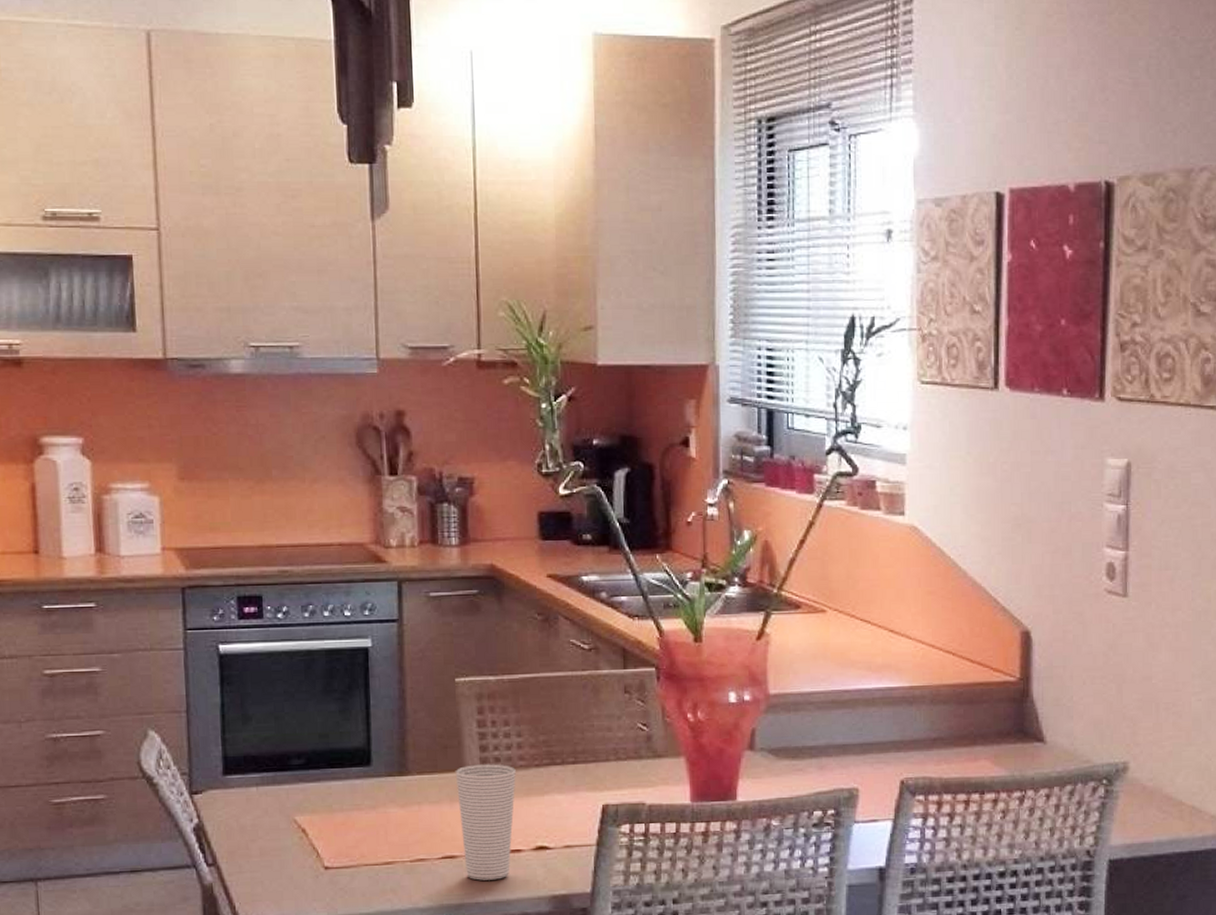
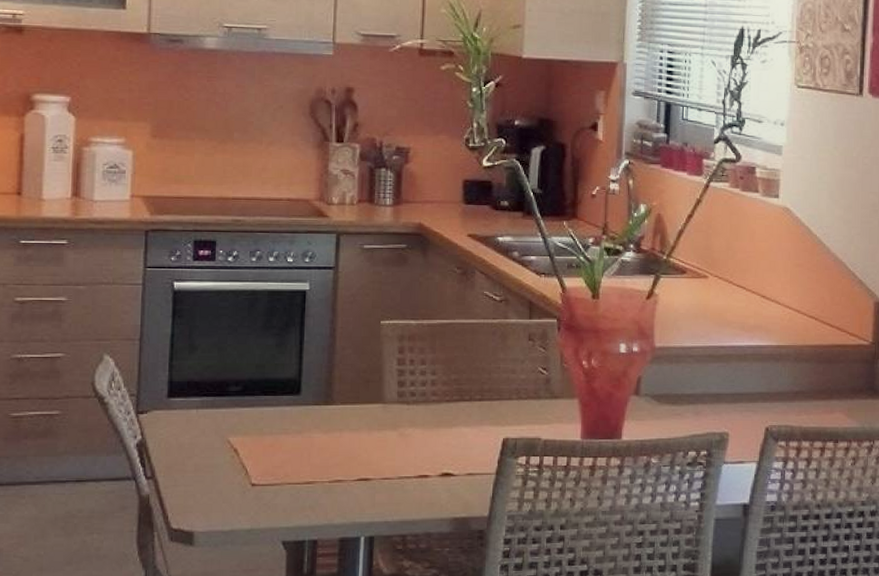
cup: present [455,764,516,881] -> none [375,398,429,502]

